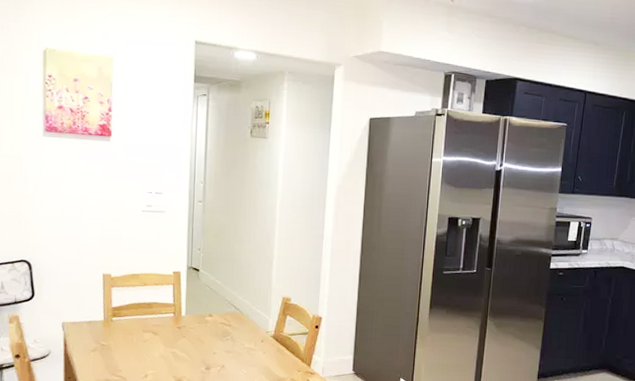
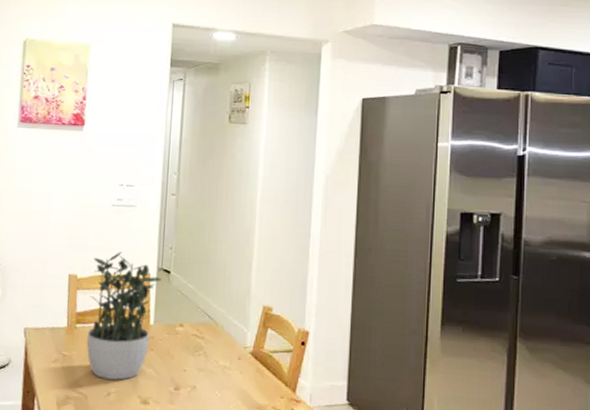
potted plant: none [123,253,192,364] -> present [86,252,162,380]

